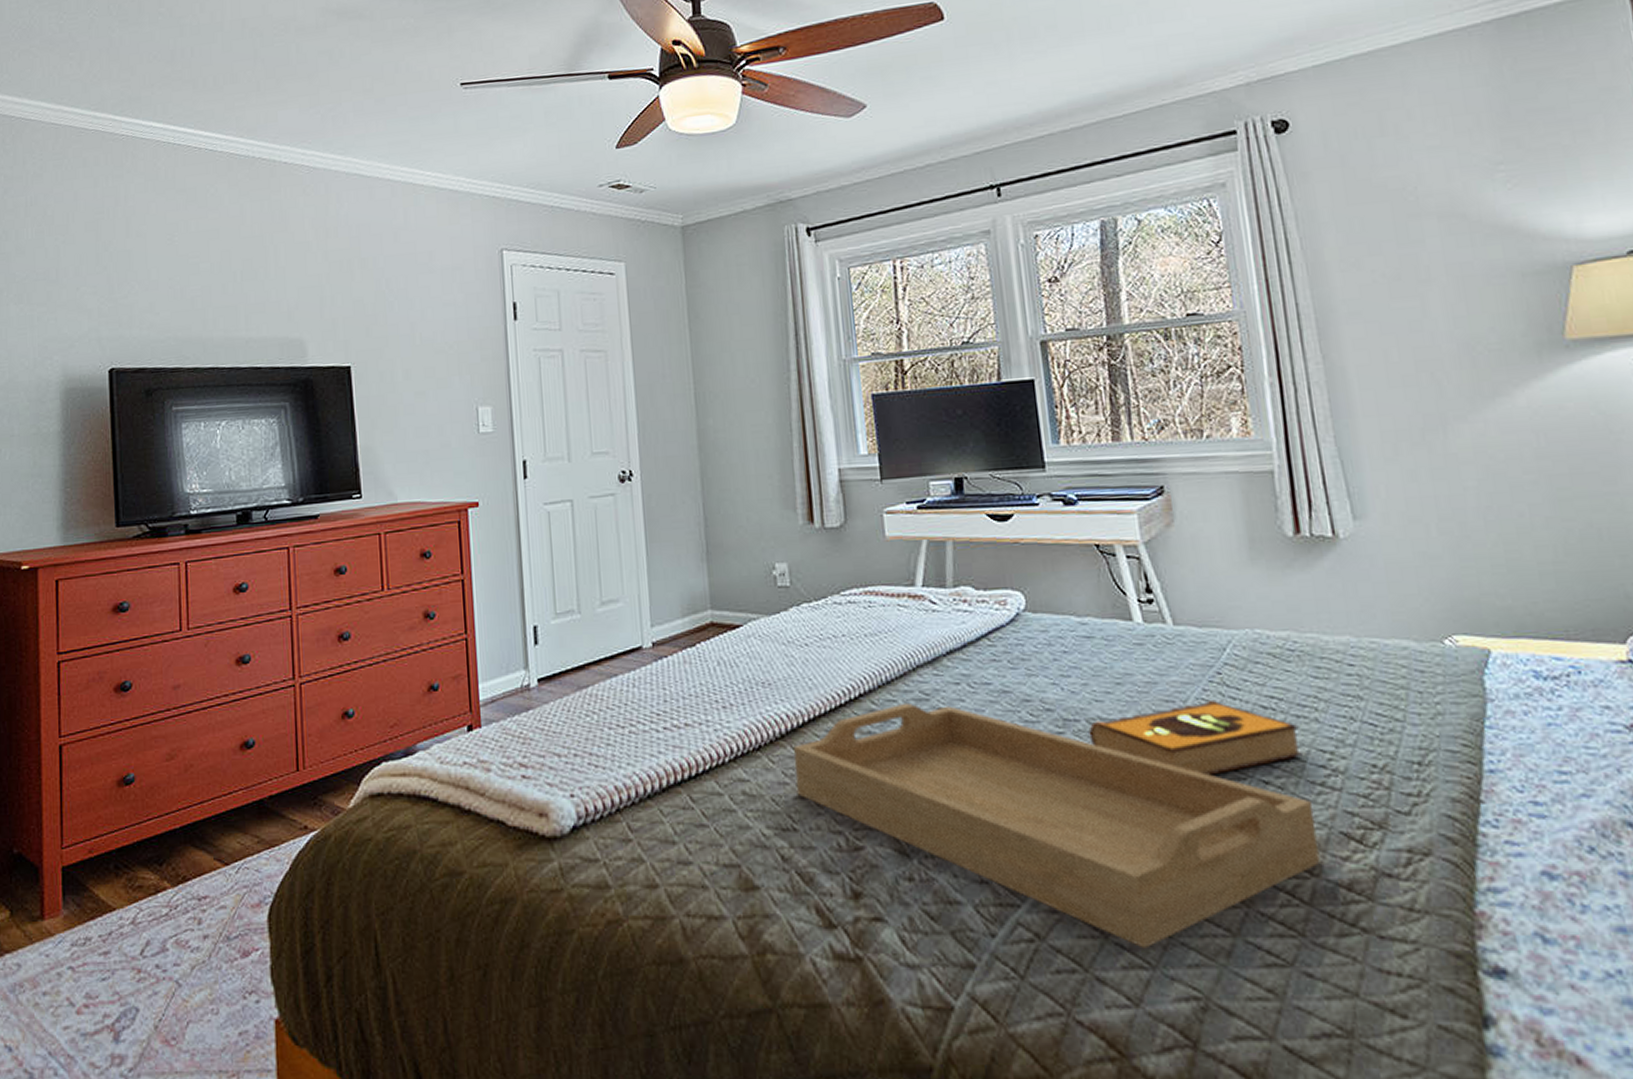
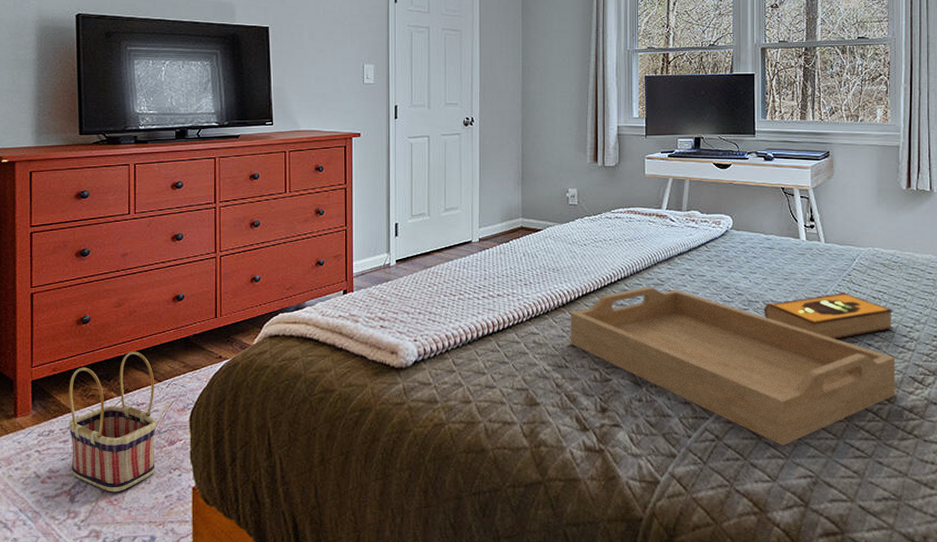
basket: none [109,822,225,1027] -> present [68,351,157,492]

